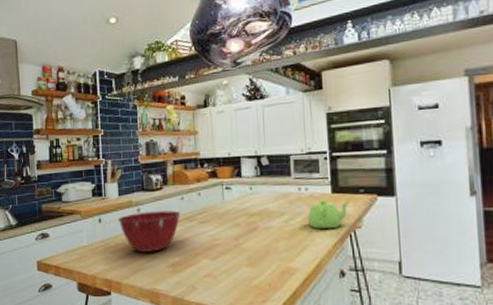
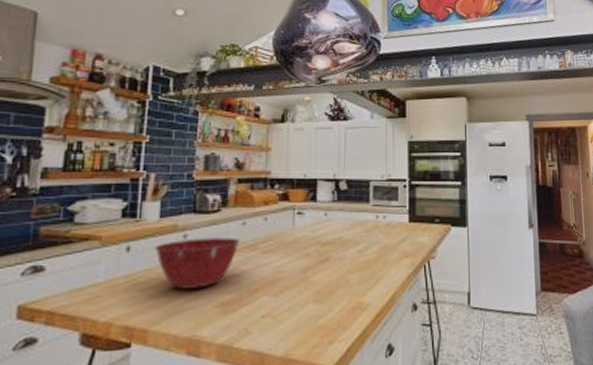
teapot: present [307,200,349,229] -> none [383,229,425,260]

